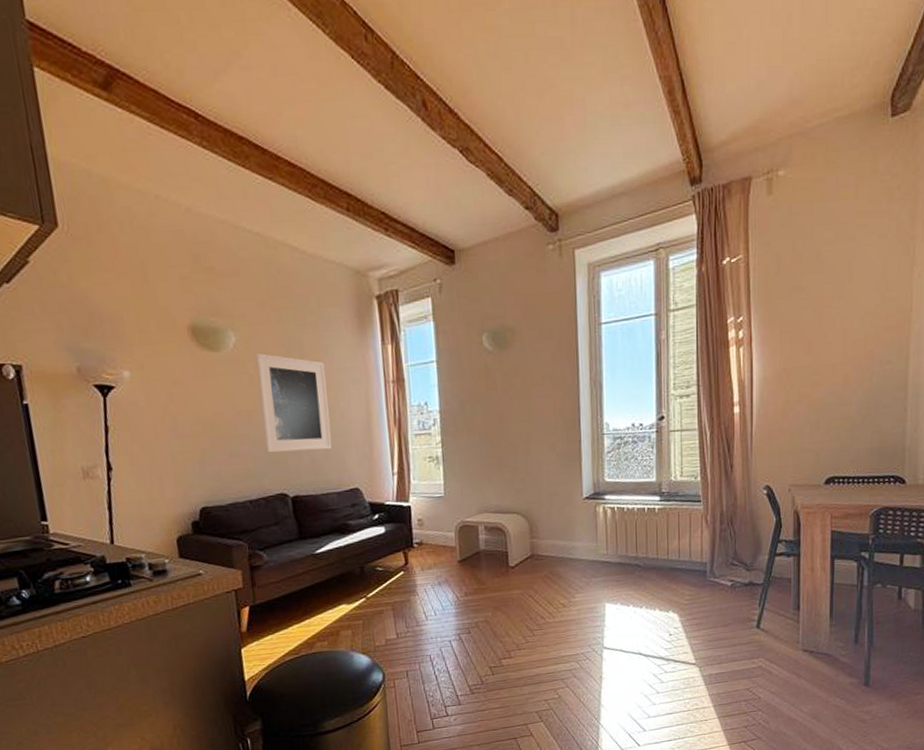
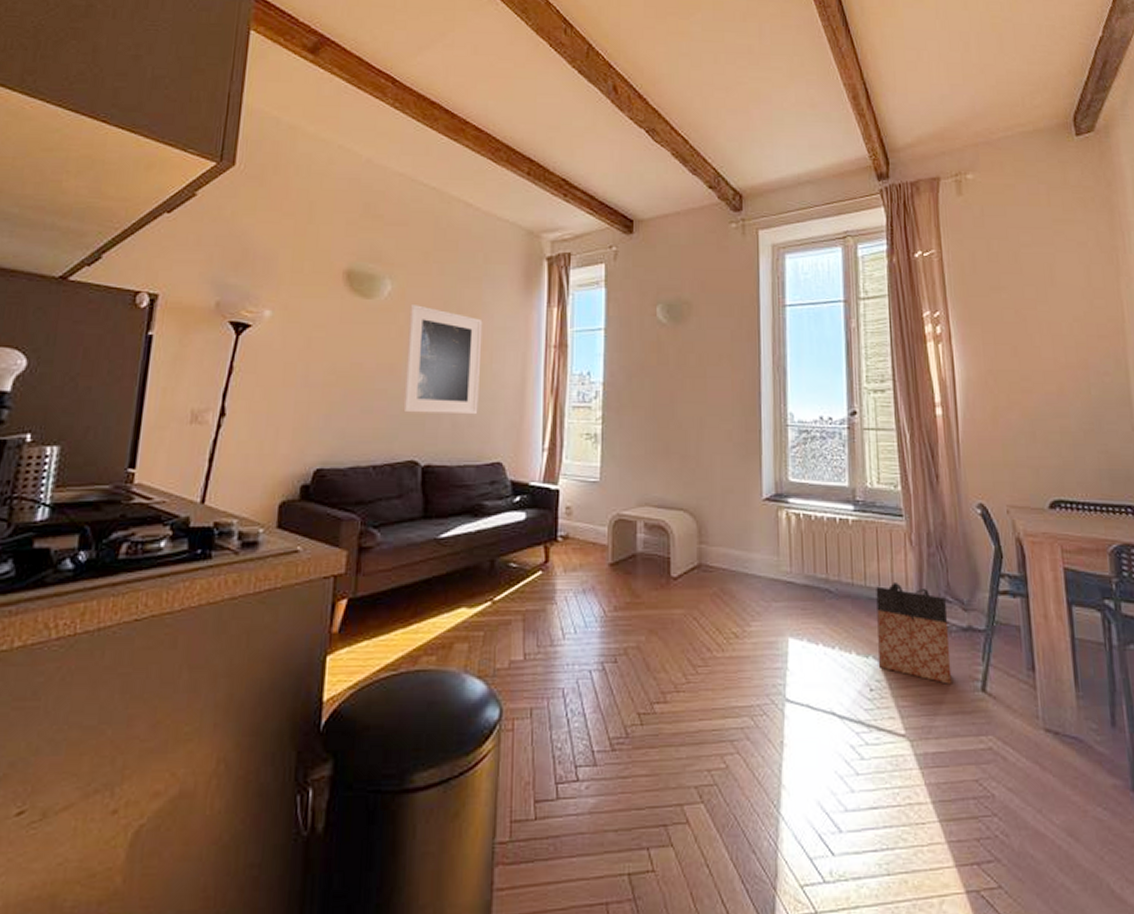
bag: none [676,554,734,626] -> present [876,583,952,684]

